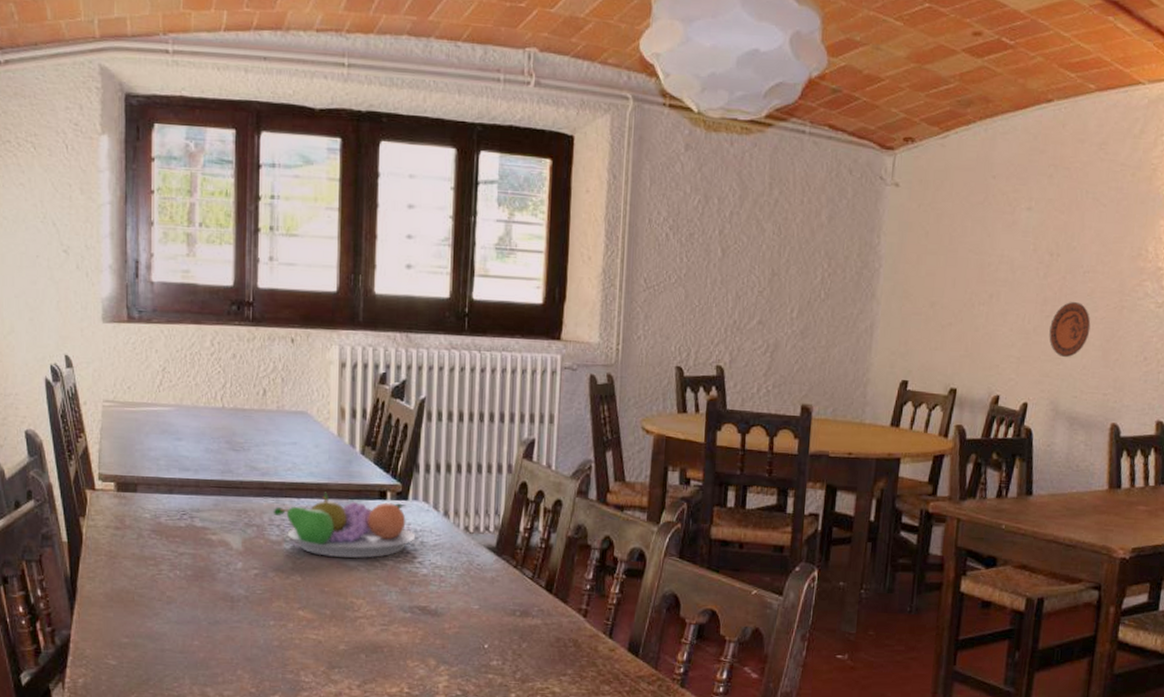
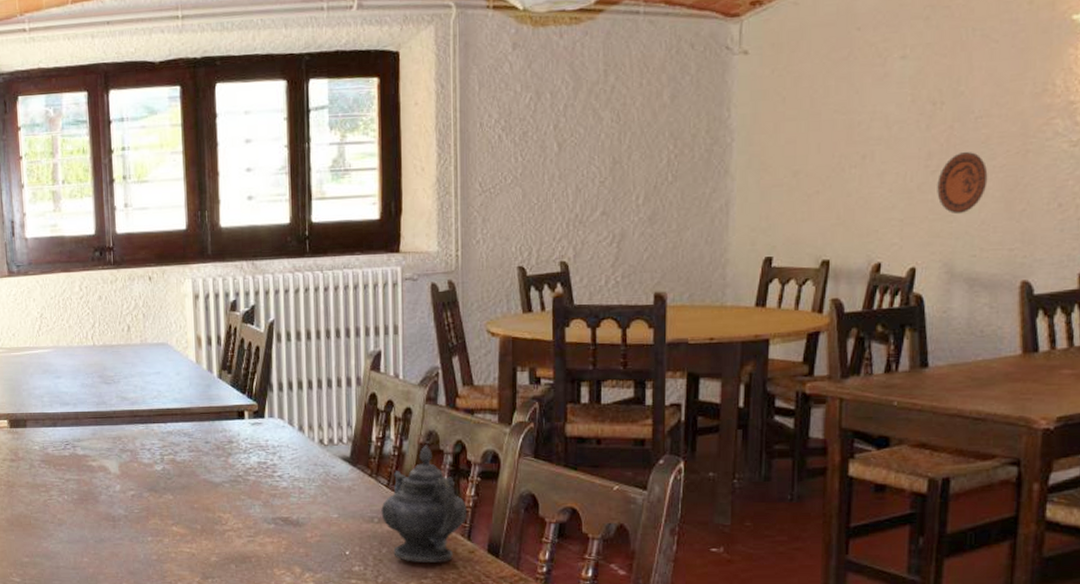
fruit bowl: present [273,492,416,558] -> none [143,415,274,475]
teapot: none [522,538,611,660] -> present [380,444,468,562]

